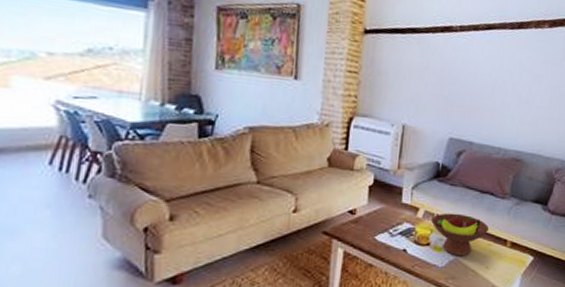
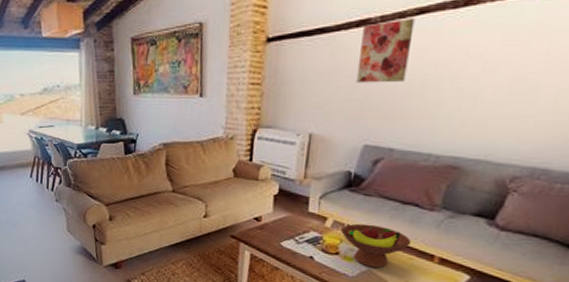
wall art: none [442,31,485,84] -> present [356,18,415,83]

